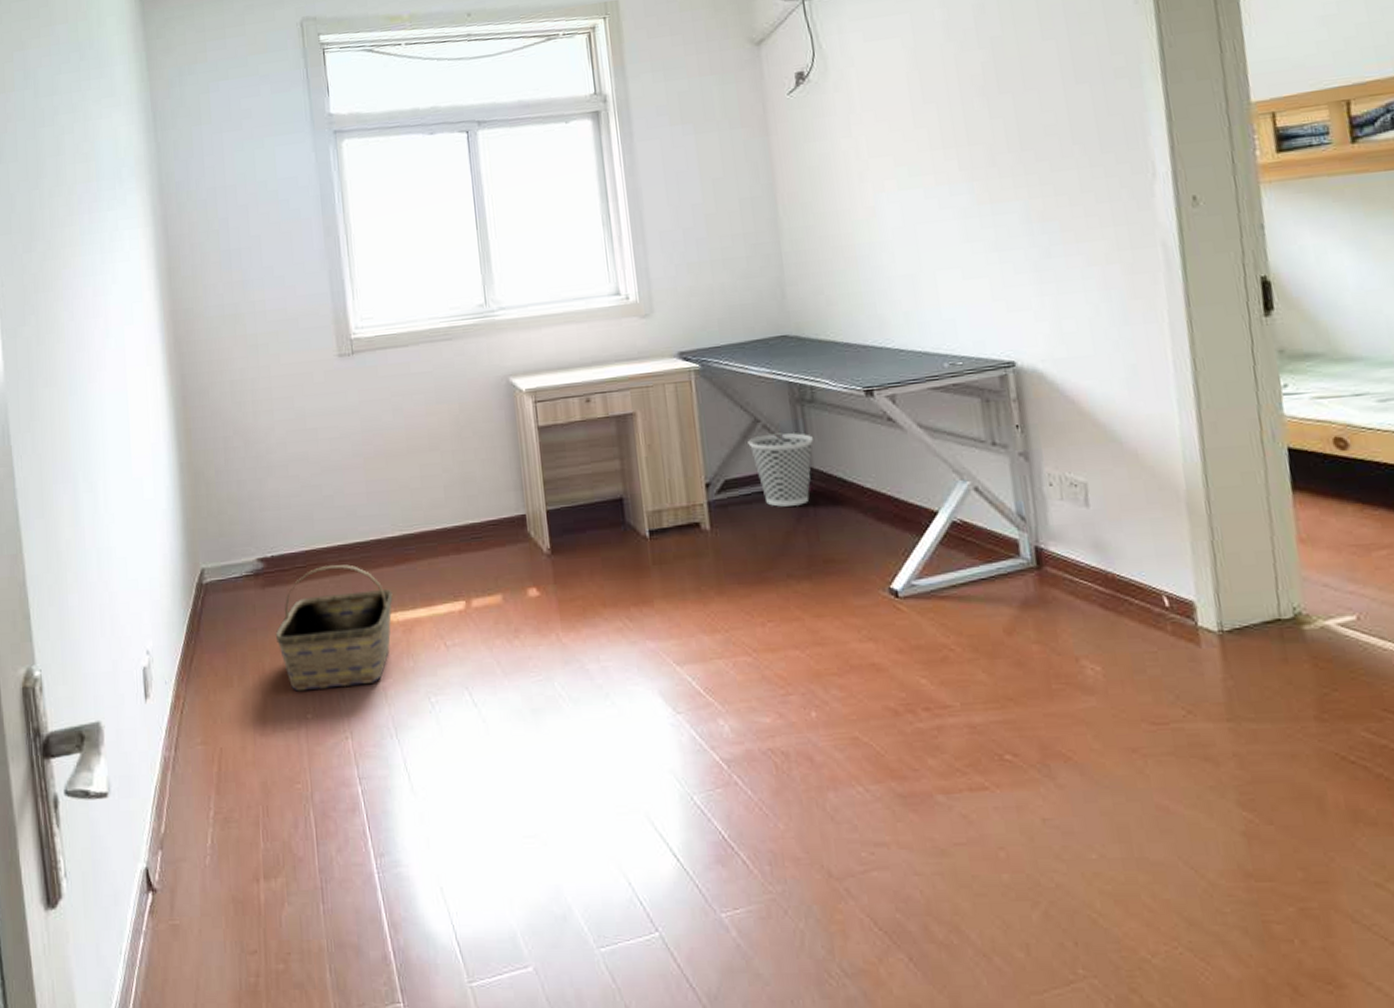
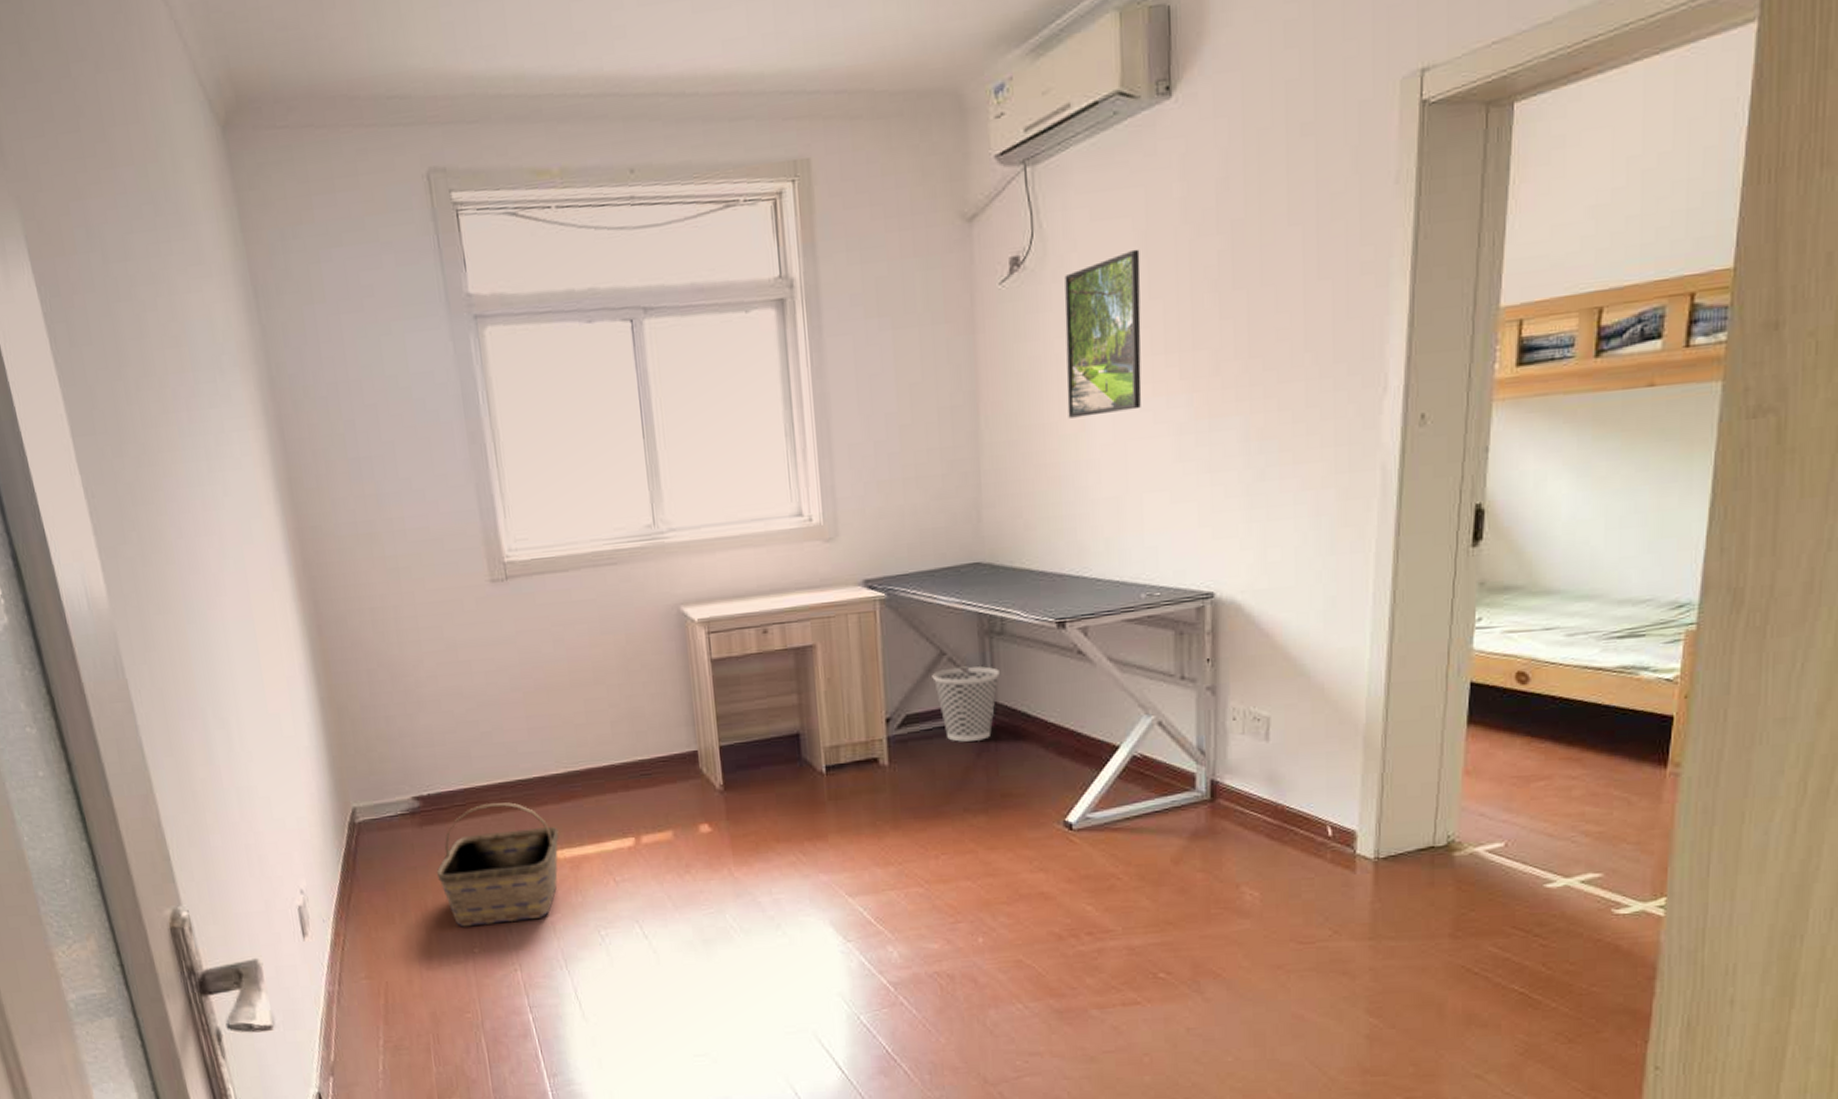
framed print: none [845,63,926,206] -> present [1065,249,1142,419]

